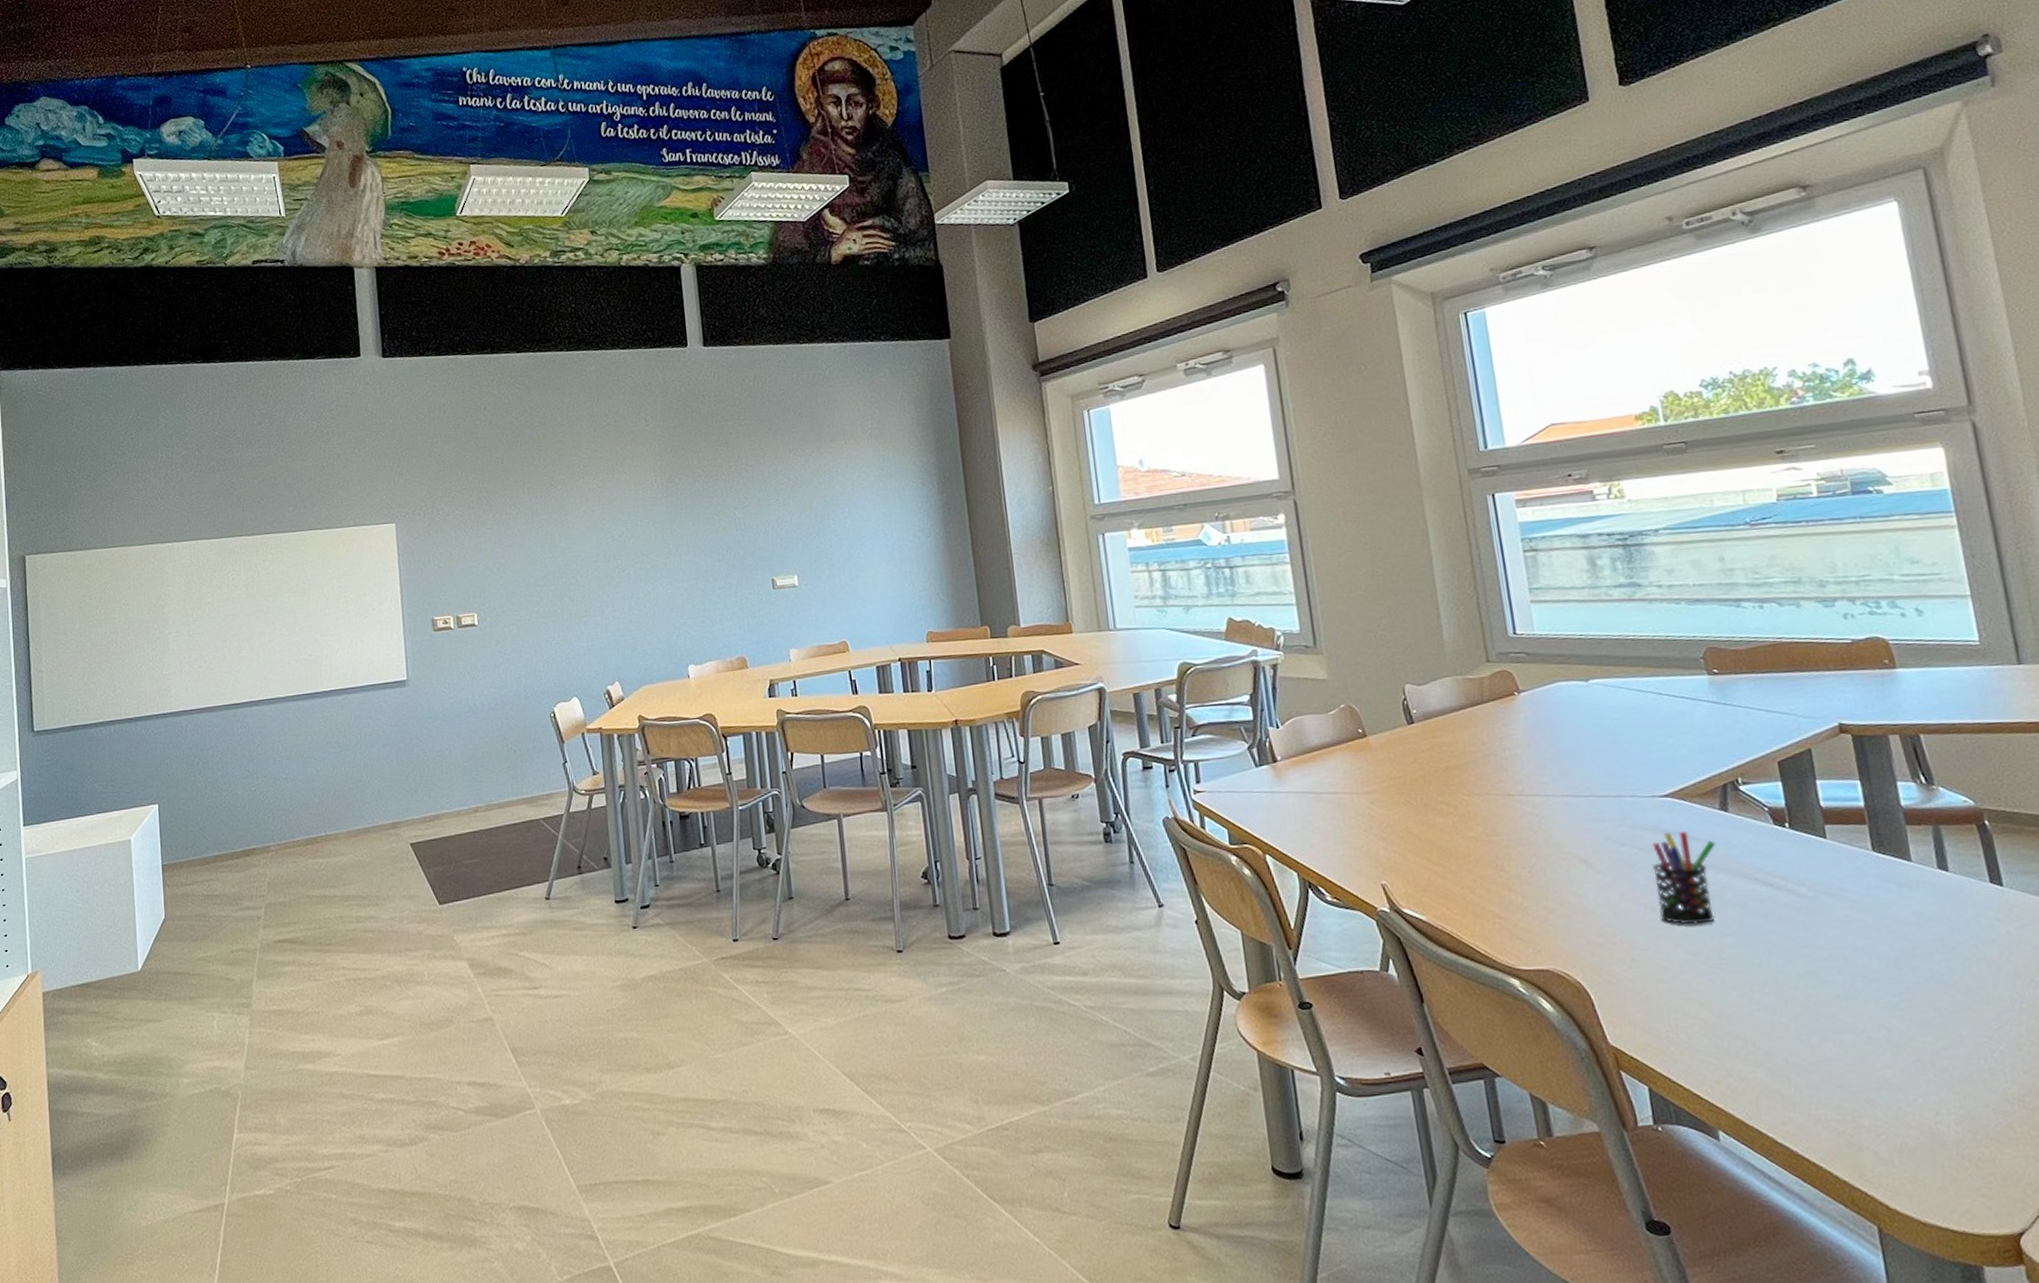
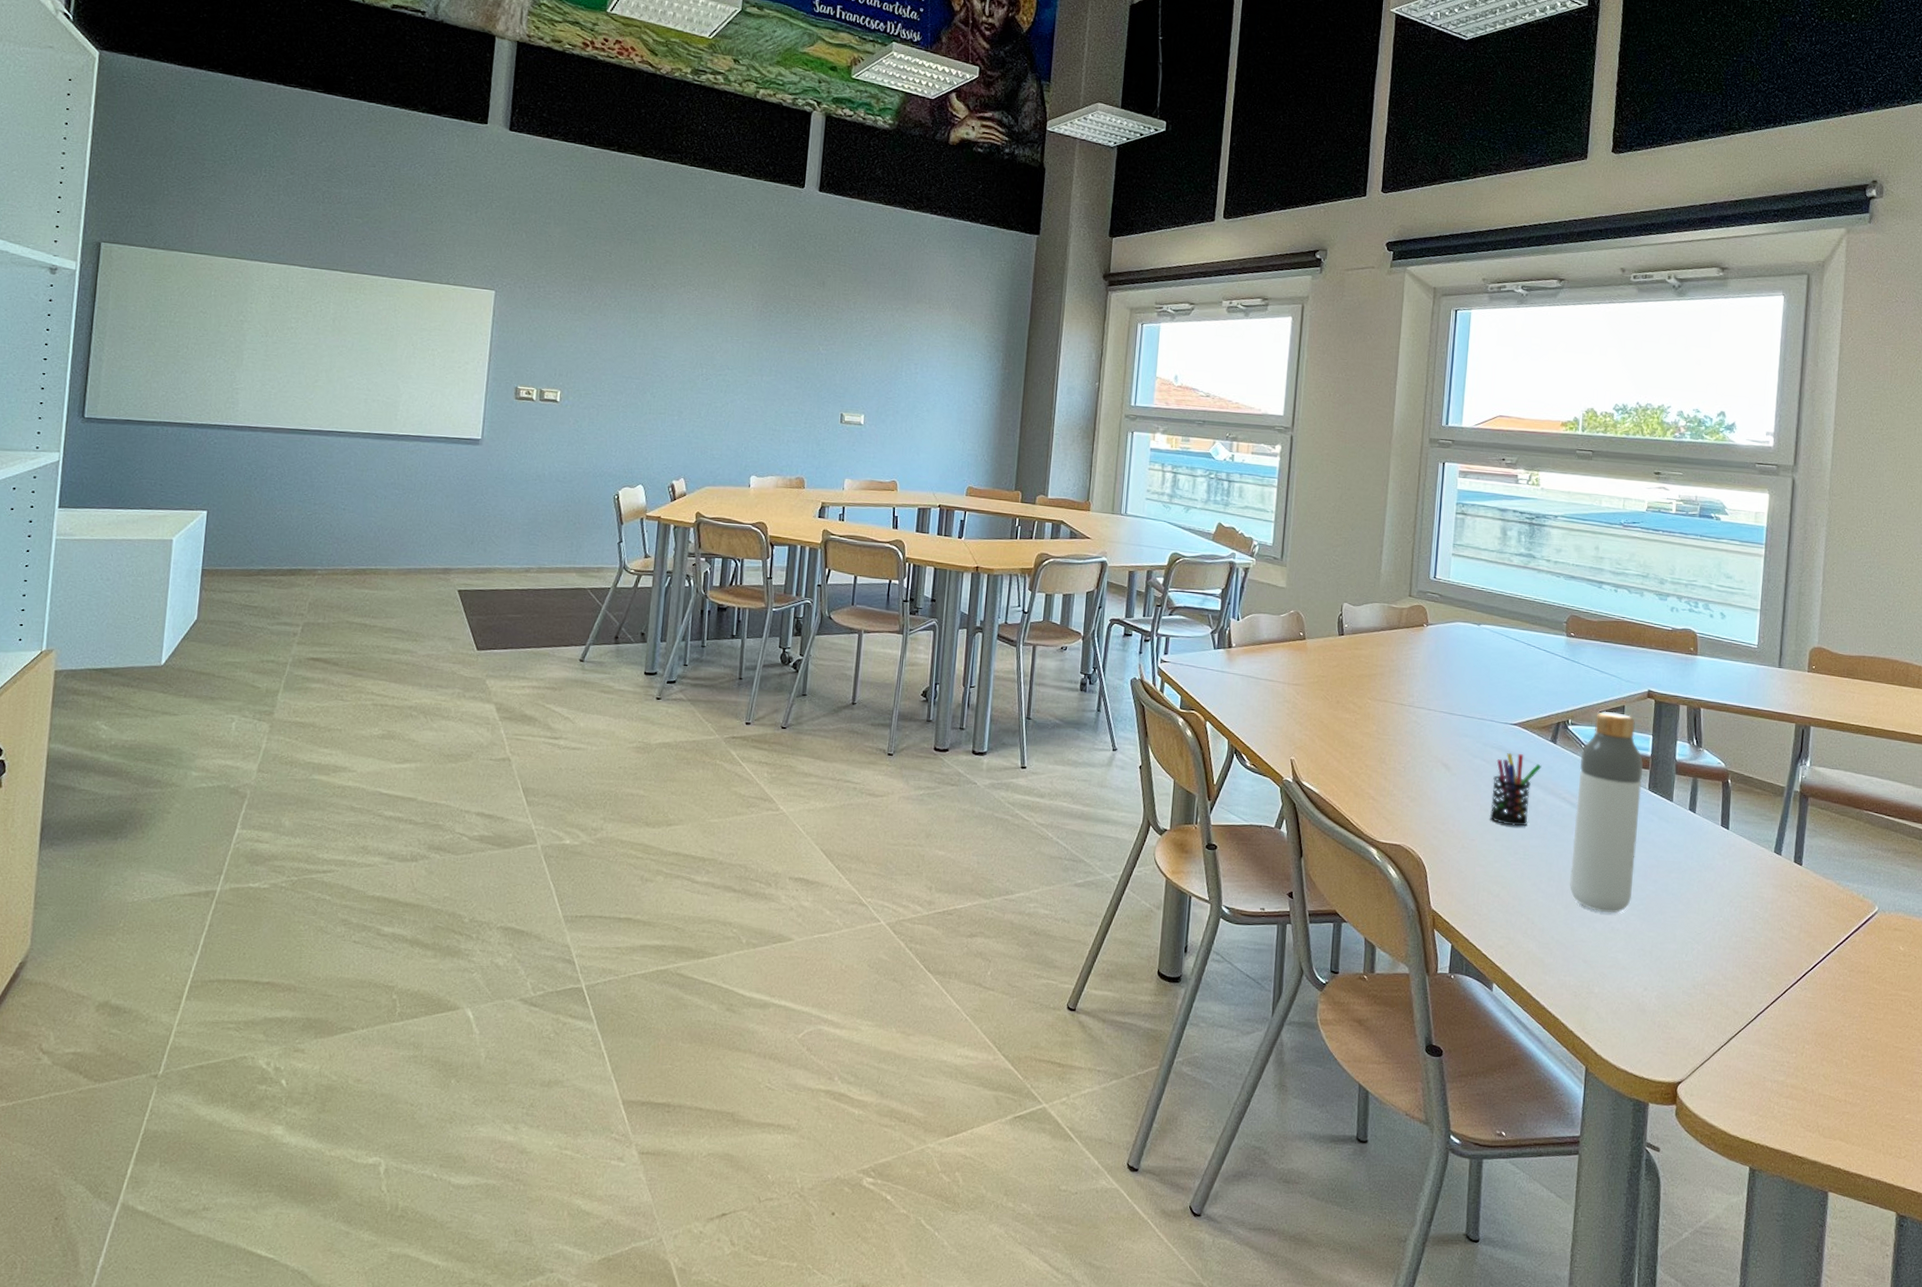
bottle: none [1766,759,1887,1019] -> present [1569,711,1644,914]

